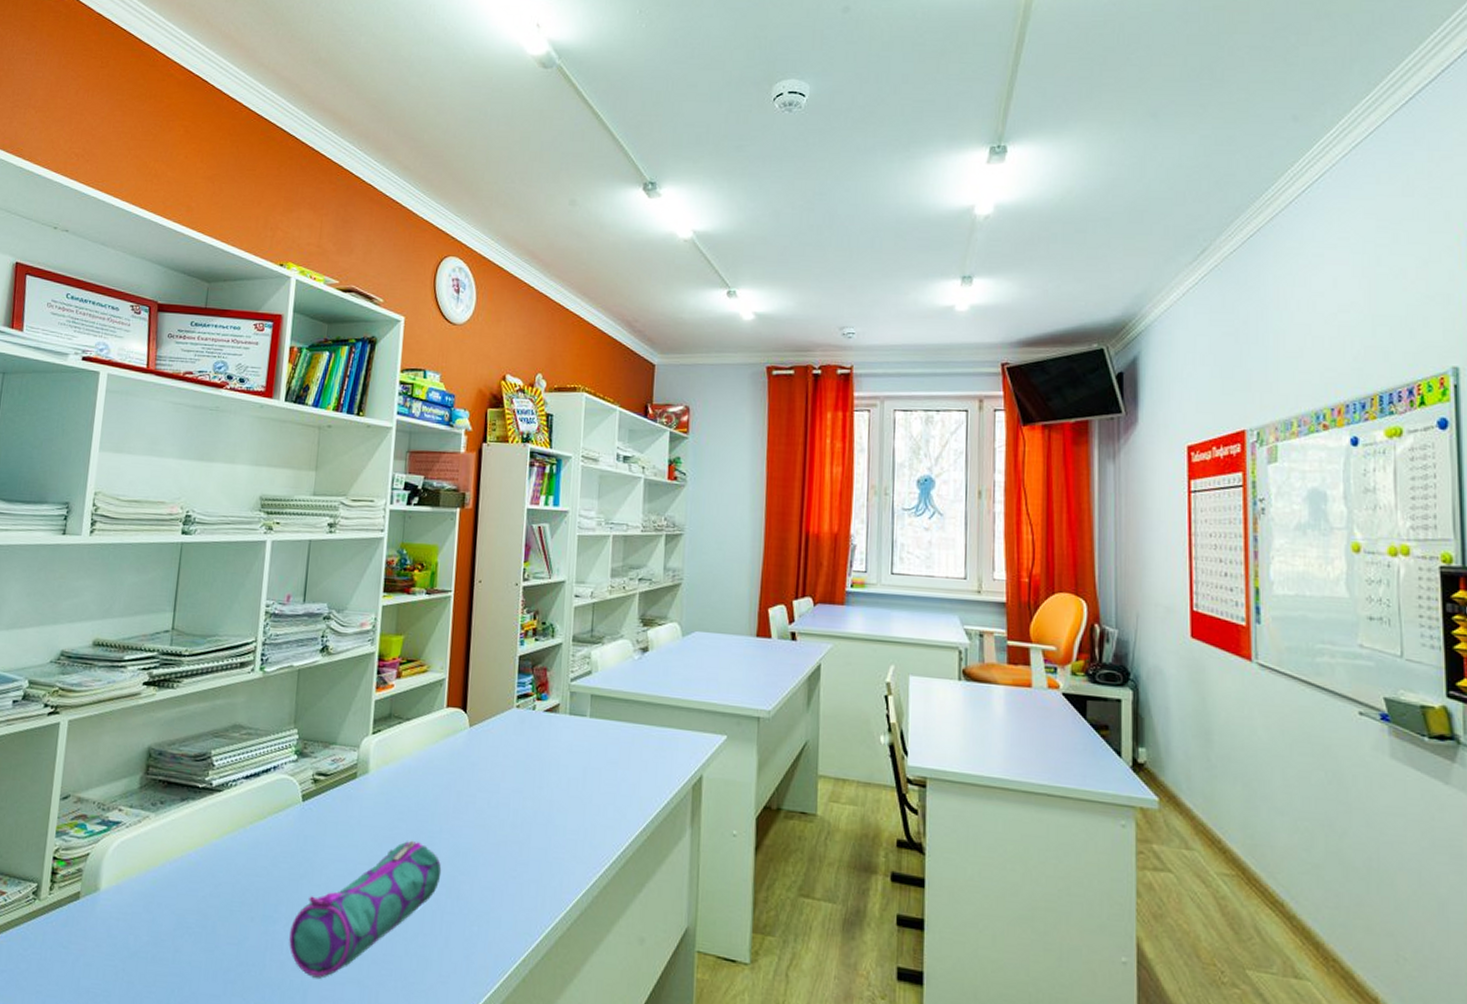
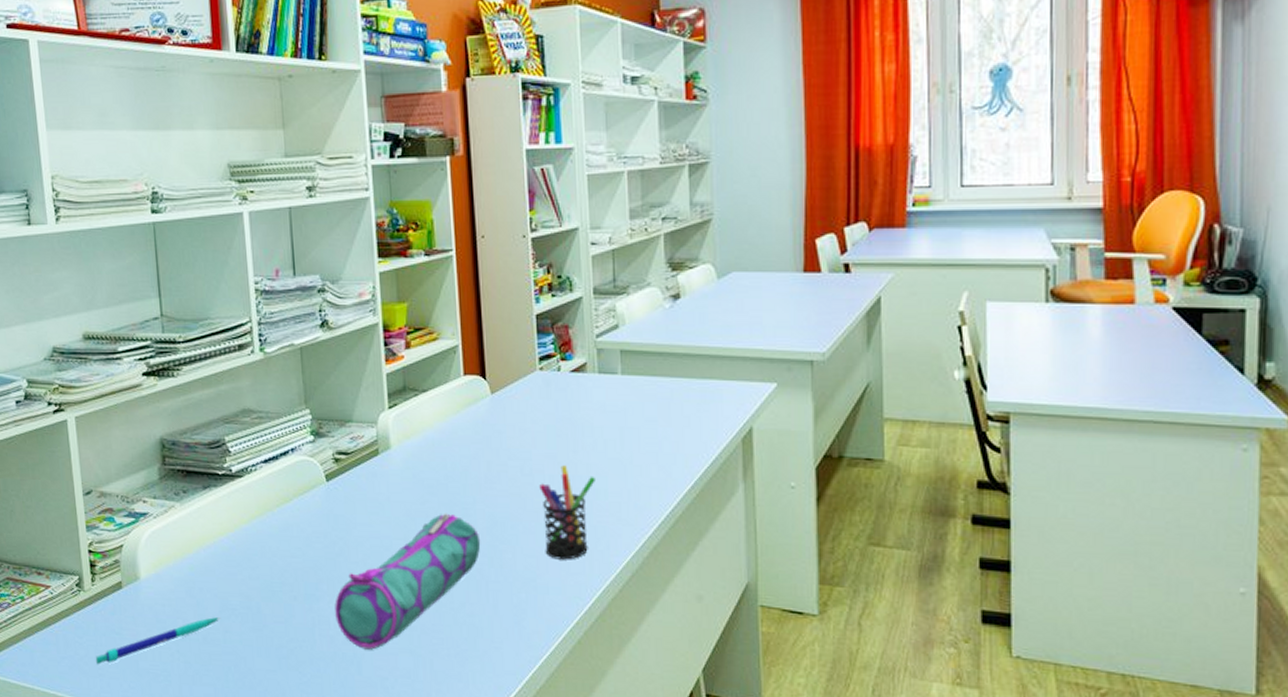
pen: none [35,935,174,981] -> present [95,617,221,665]
pen holder: none [501,800,556,895] -> present [539,465,595,560]

